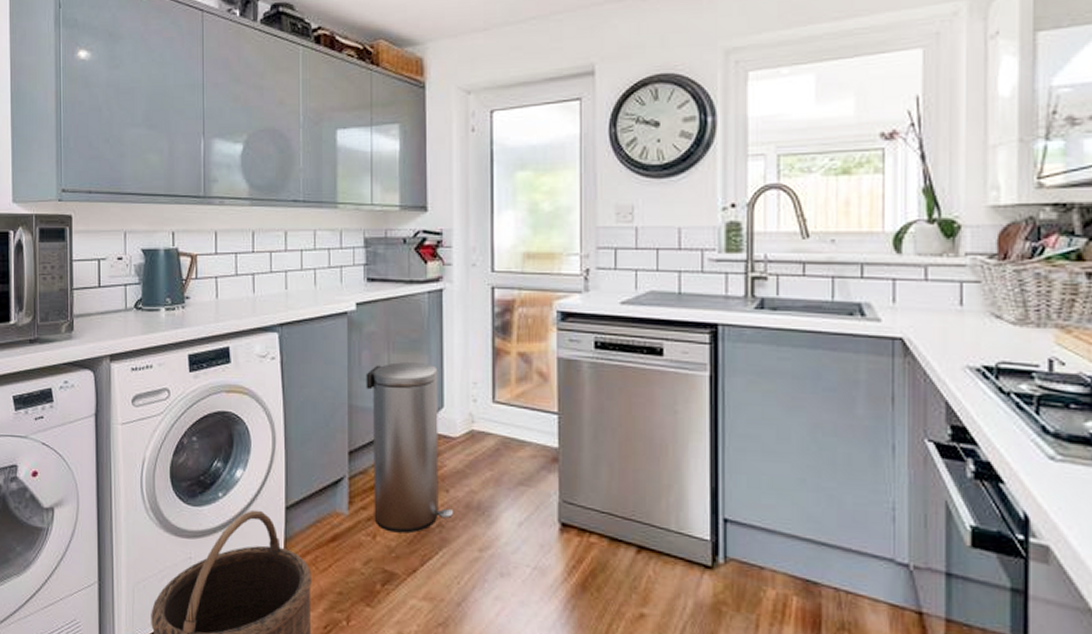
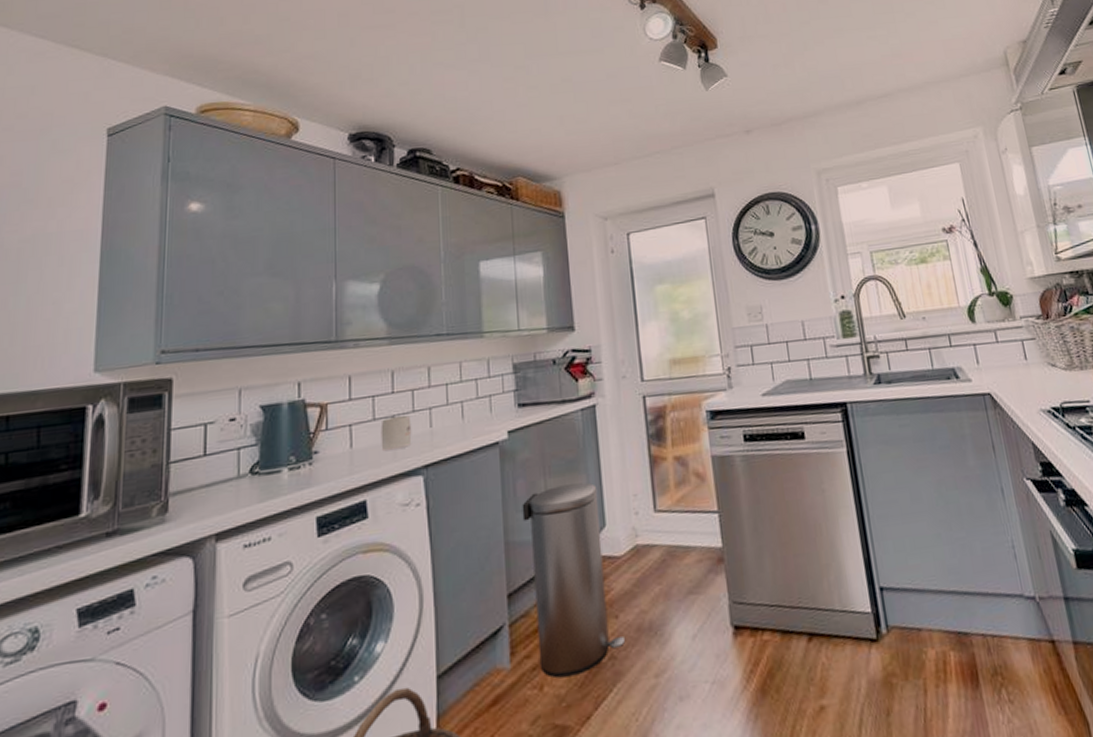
mug: none [242,275,269,306] -> present [380,416,412,452]

